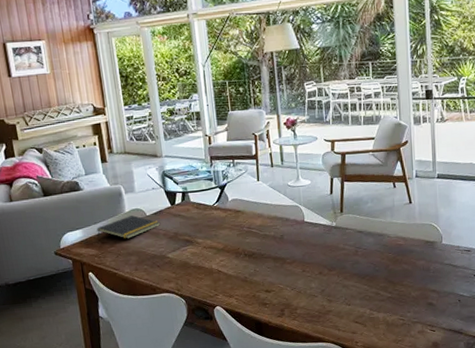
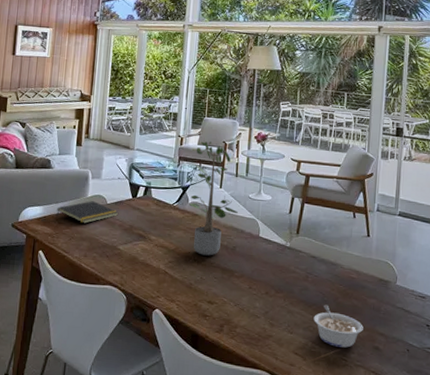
potted plant: none [226,134,280,249] -> present [189,139,238,256]
legume: none [368,273,416,310] -> present [313,304,363,348]

